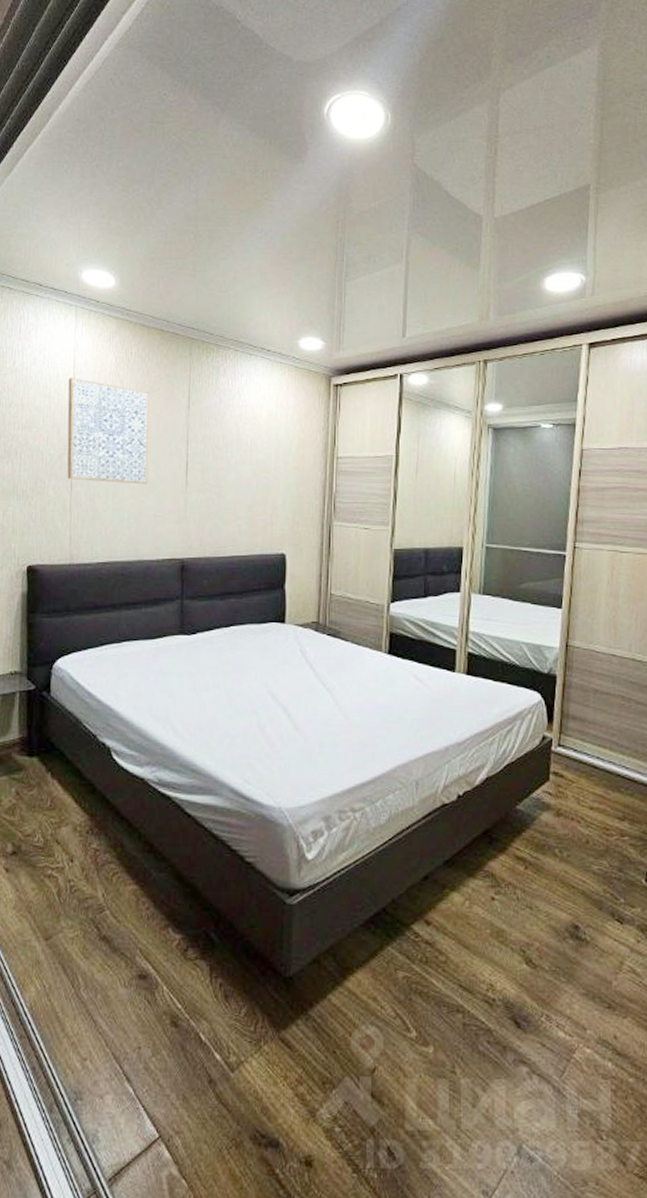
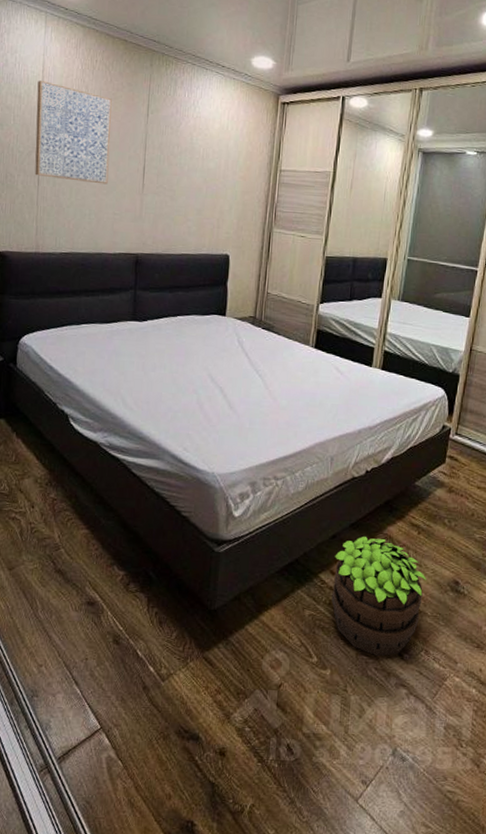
potted plant: none [428,876,539,1026] -> present [331,537,426,657]

